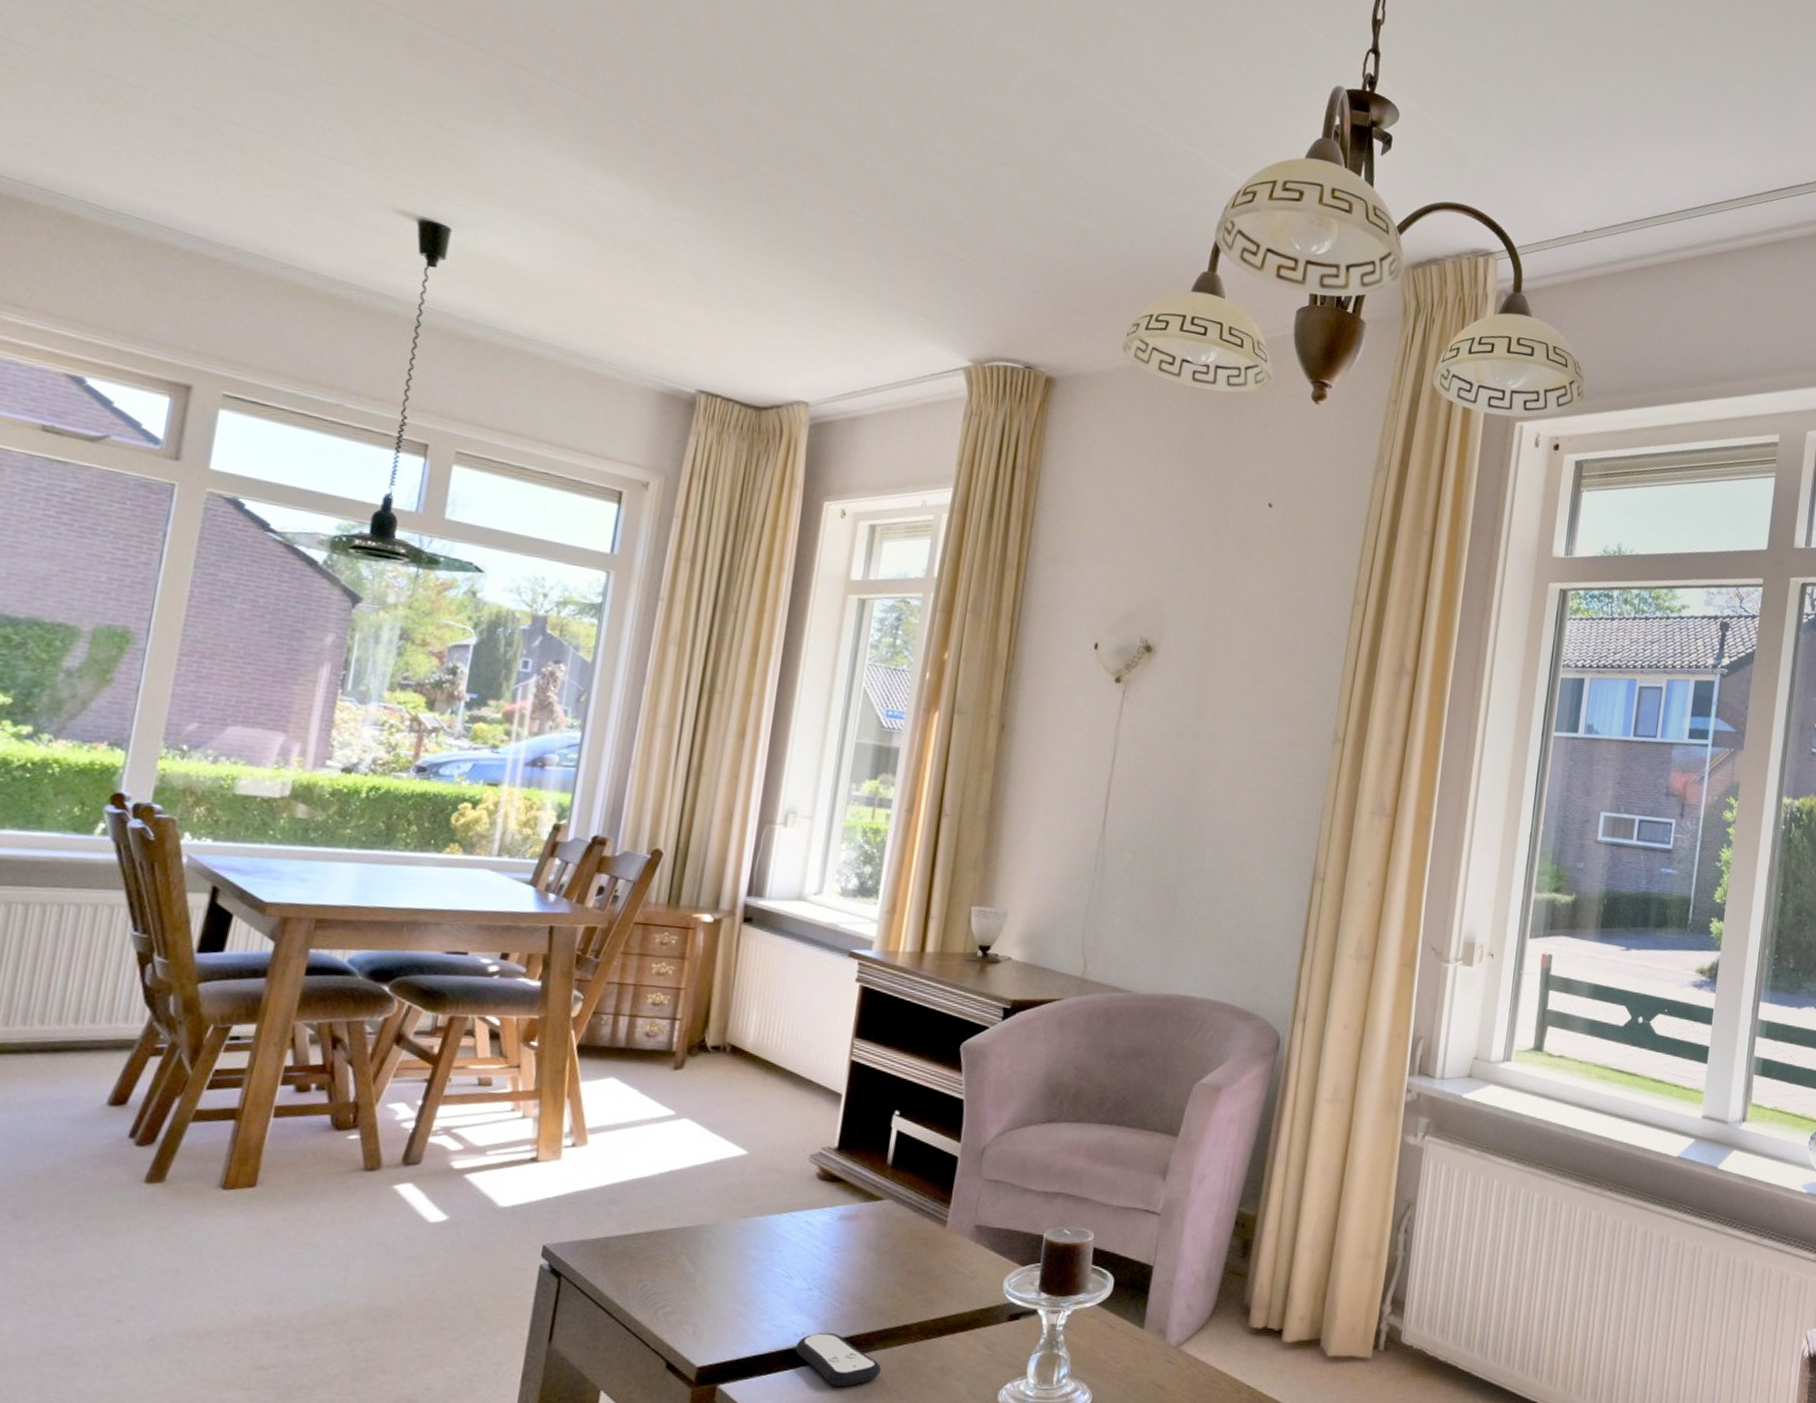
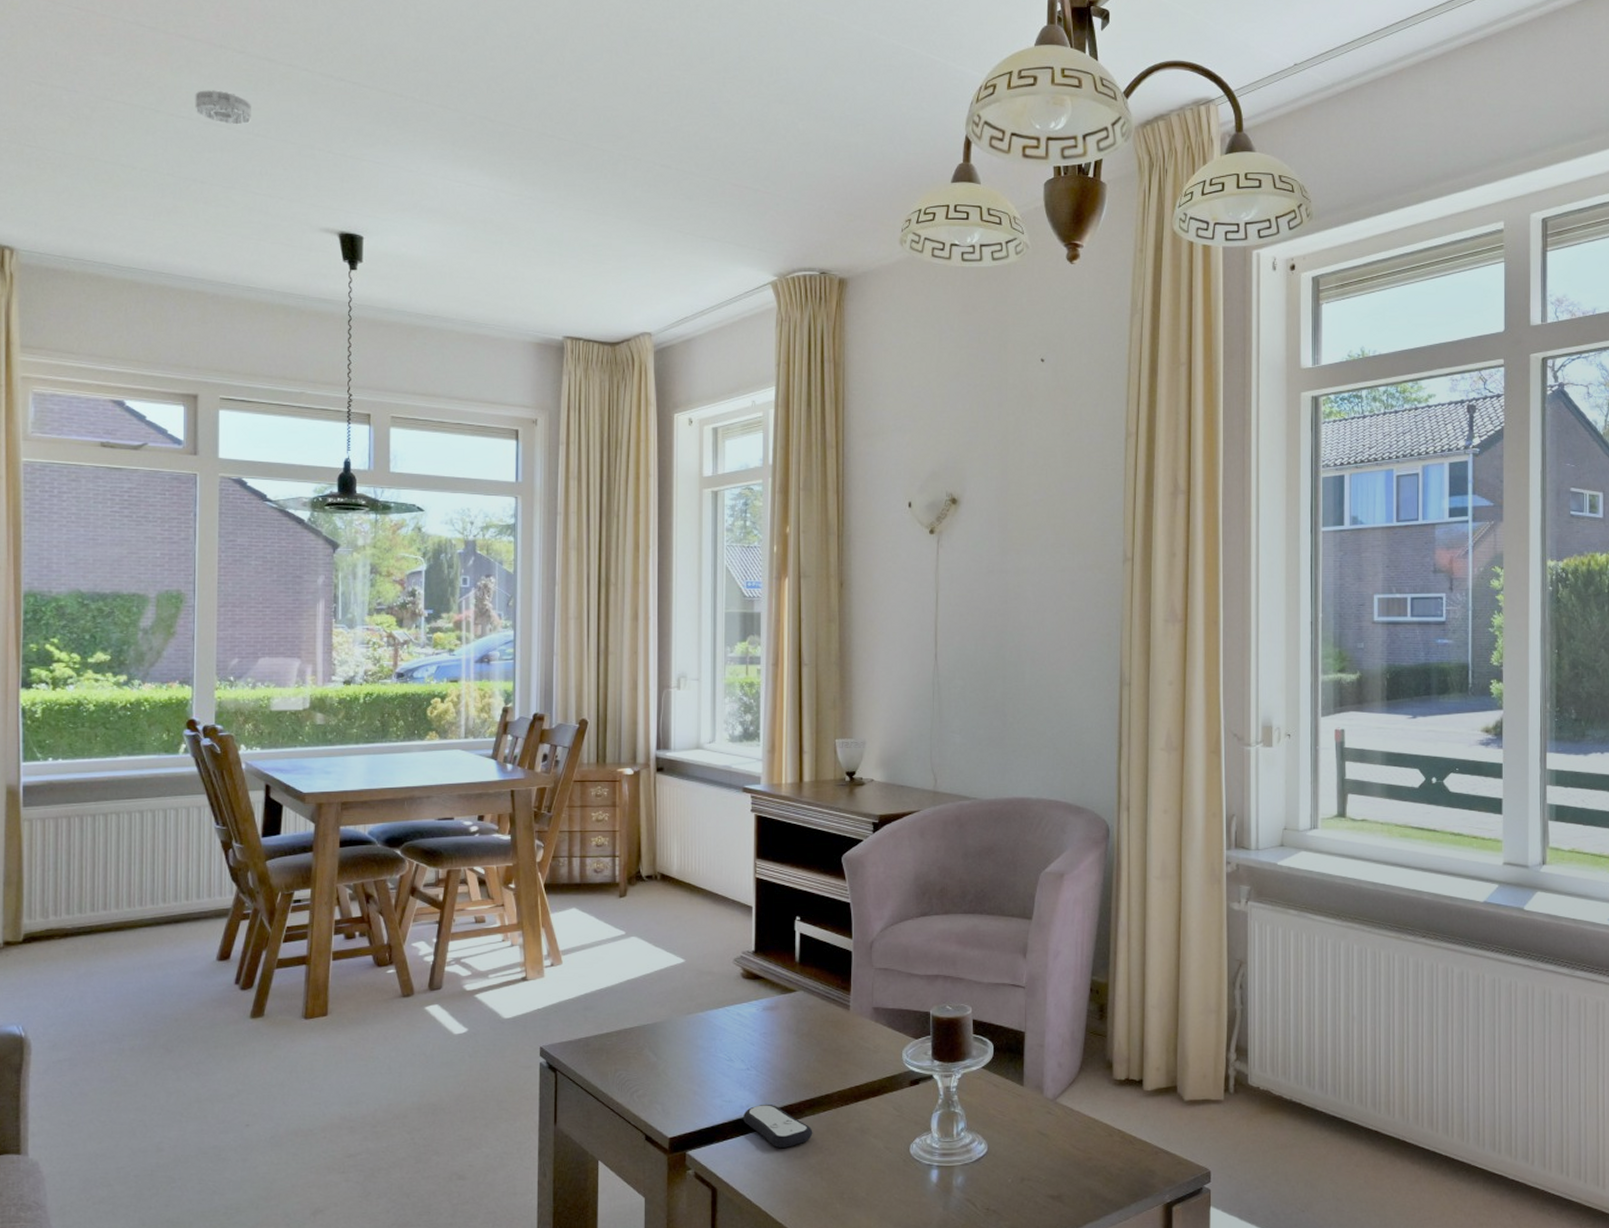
smoke detector: none [243,12,323,65] -> present [195,90,251,125]

